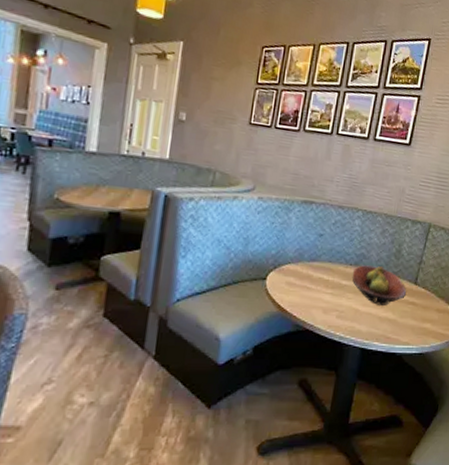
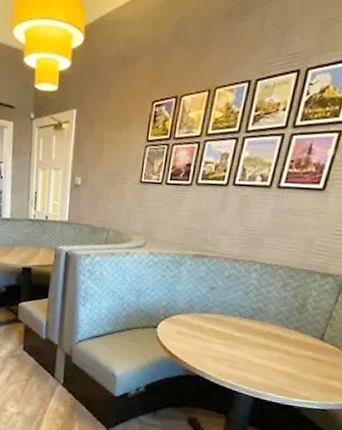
fruit bowl: present [352,265,407,306] -> none [246,318,310,359]

